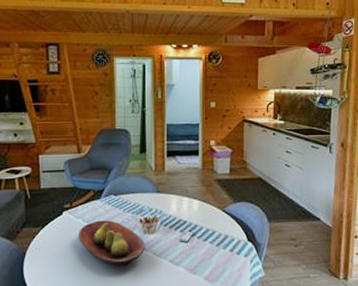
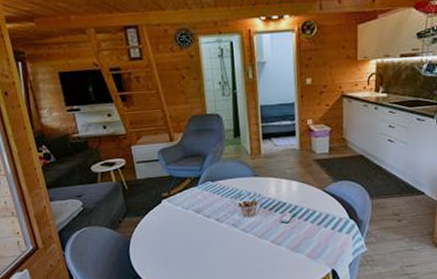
fruit bowl: present [79,220,145,267] -> none [179,206,246,249]

